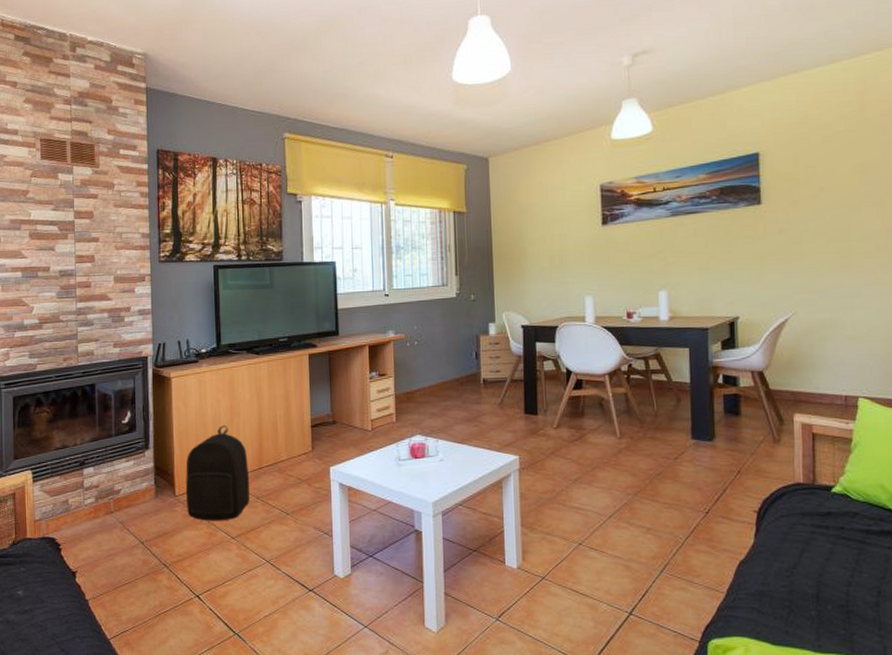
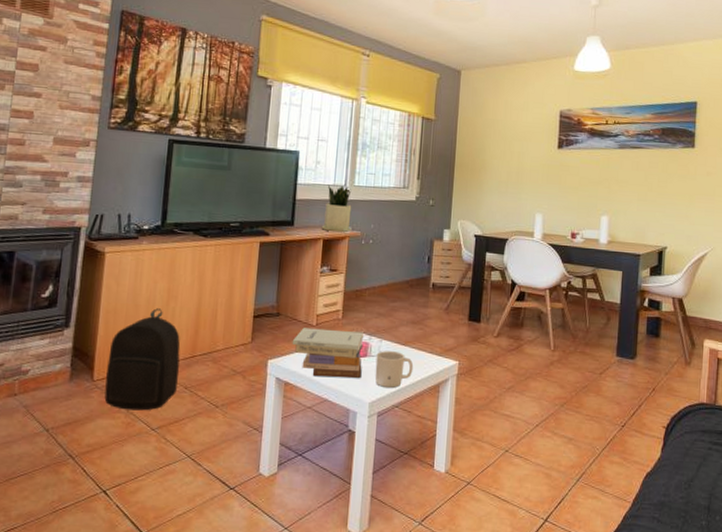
books: none [350,433,422,480] -> present [292,327,364,378]
planter: none [365,290,395,338] -> present [321,185,352,233]
mug: none [434,450,473,486] -> present [375,351,414,388]

